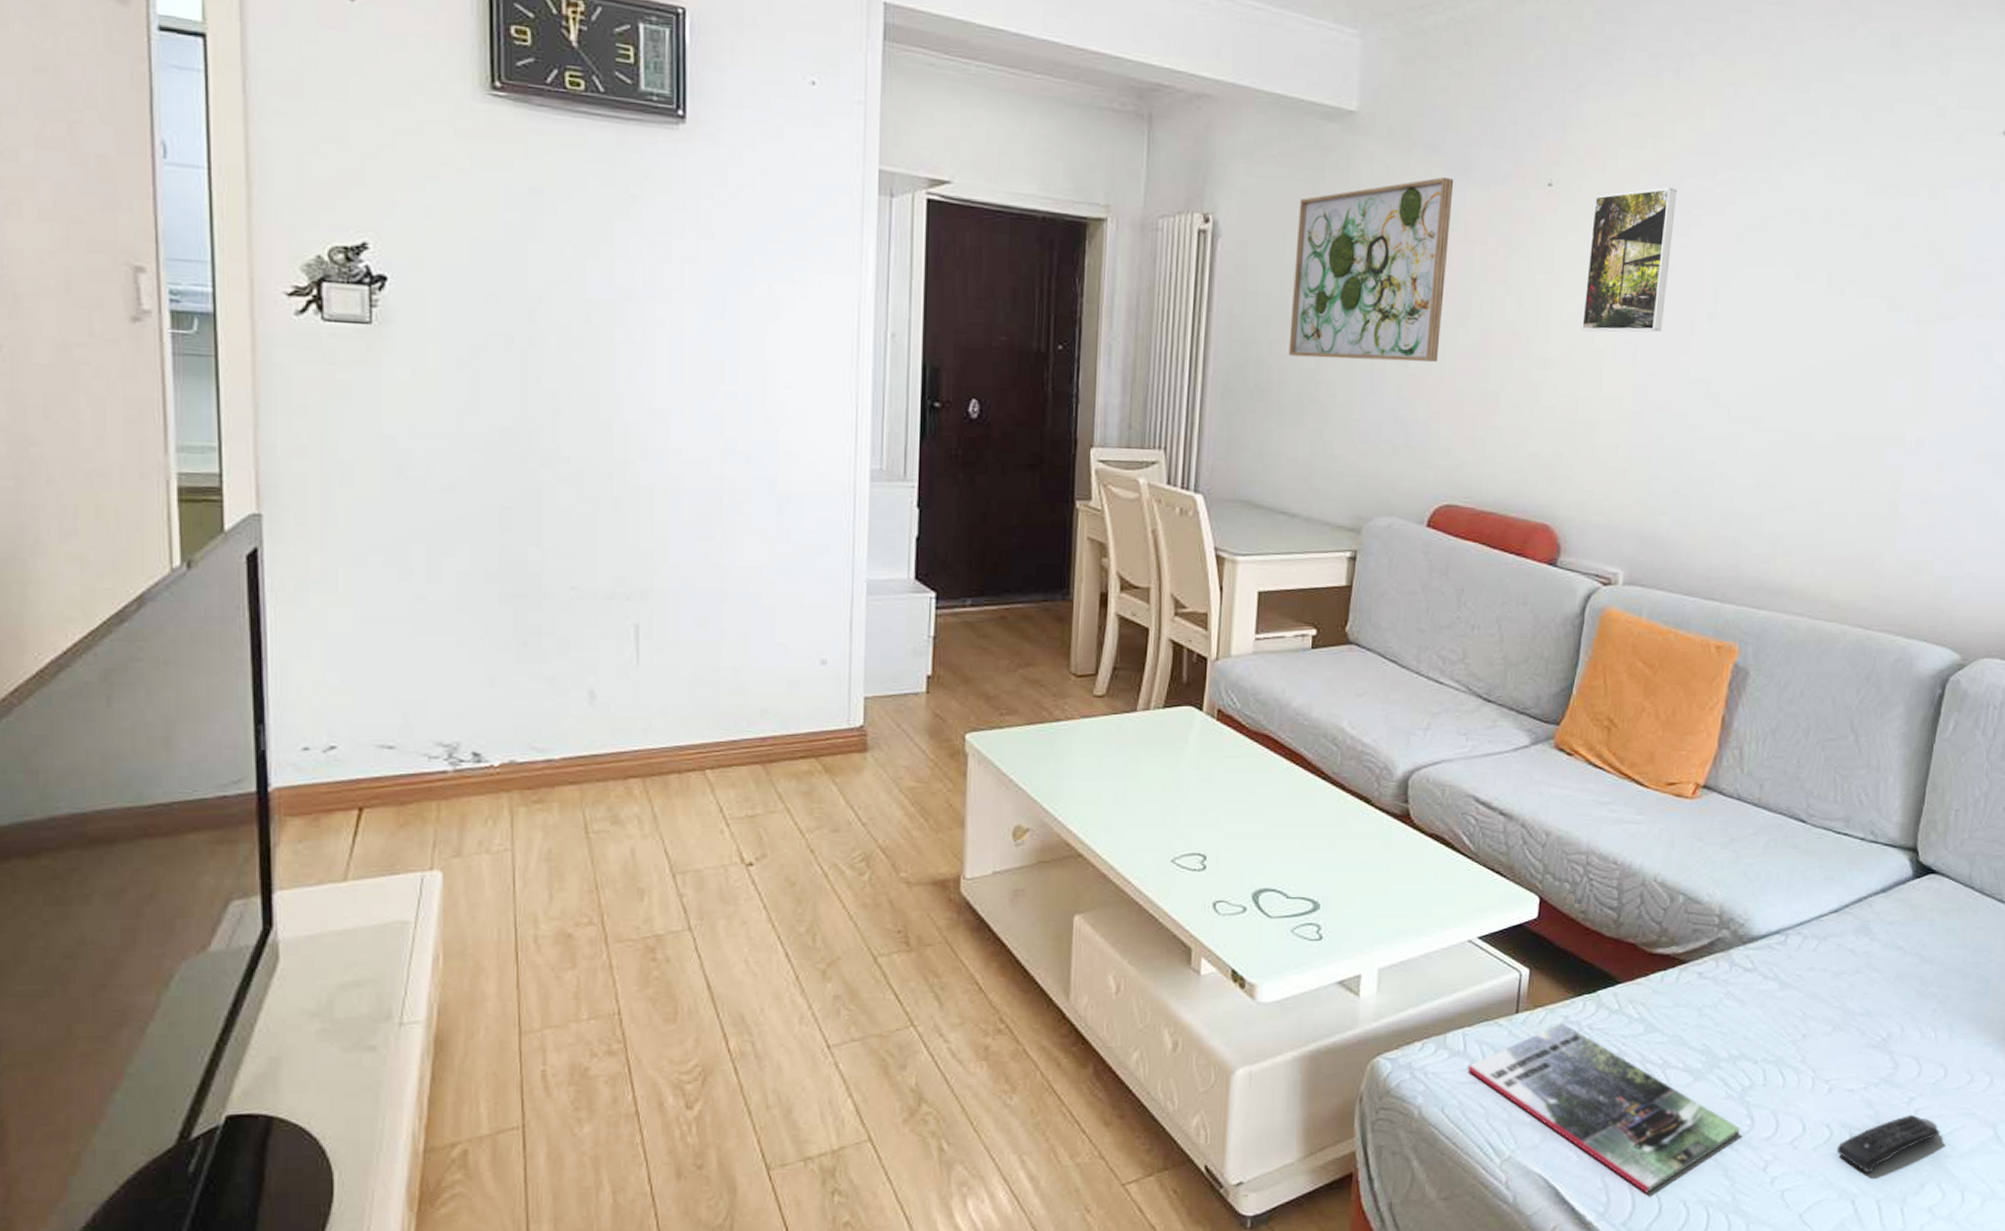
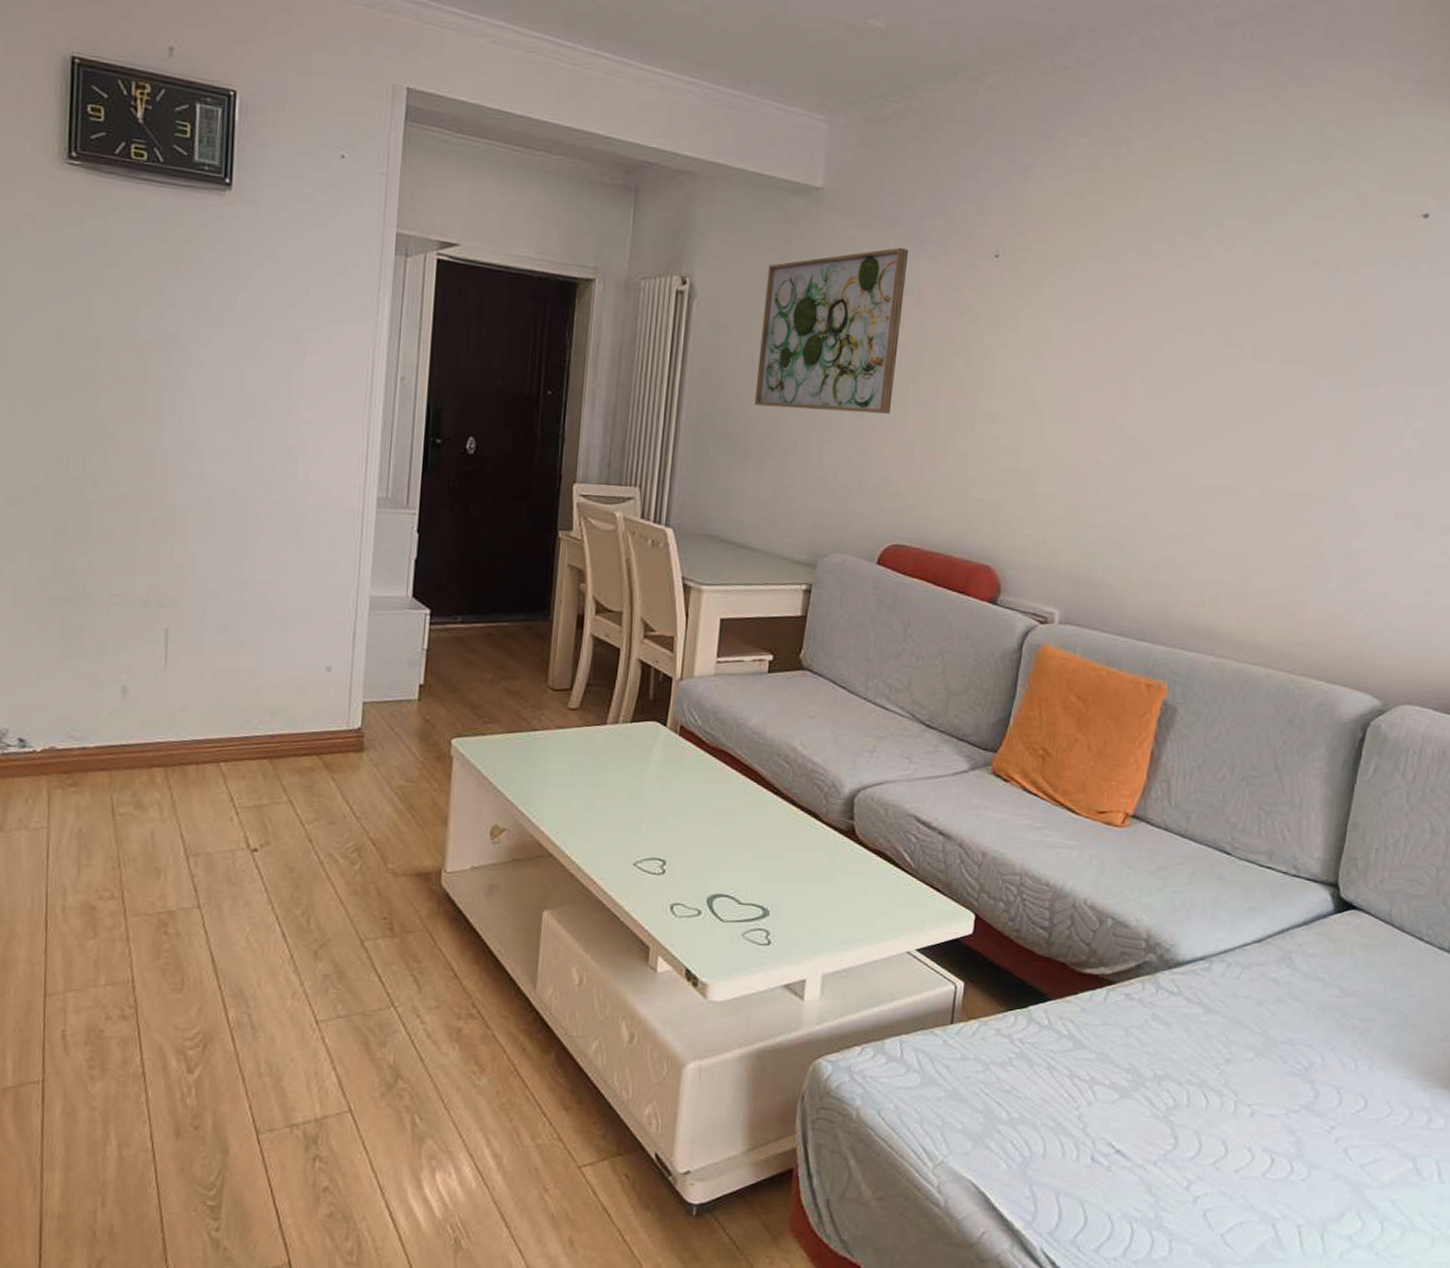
magazine: present [1467,1023,1740,1193] -> none [903,1036,1164,1205]
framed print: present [1580,187,1677,332] -> none [1023,260,1114,392]
remote control: present [1836,1114,1940,1174] -> none [1258,1142,1360,1199]

